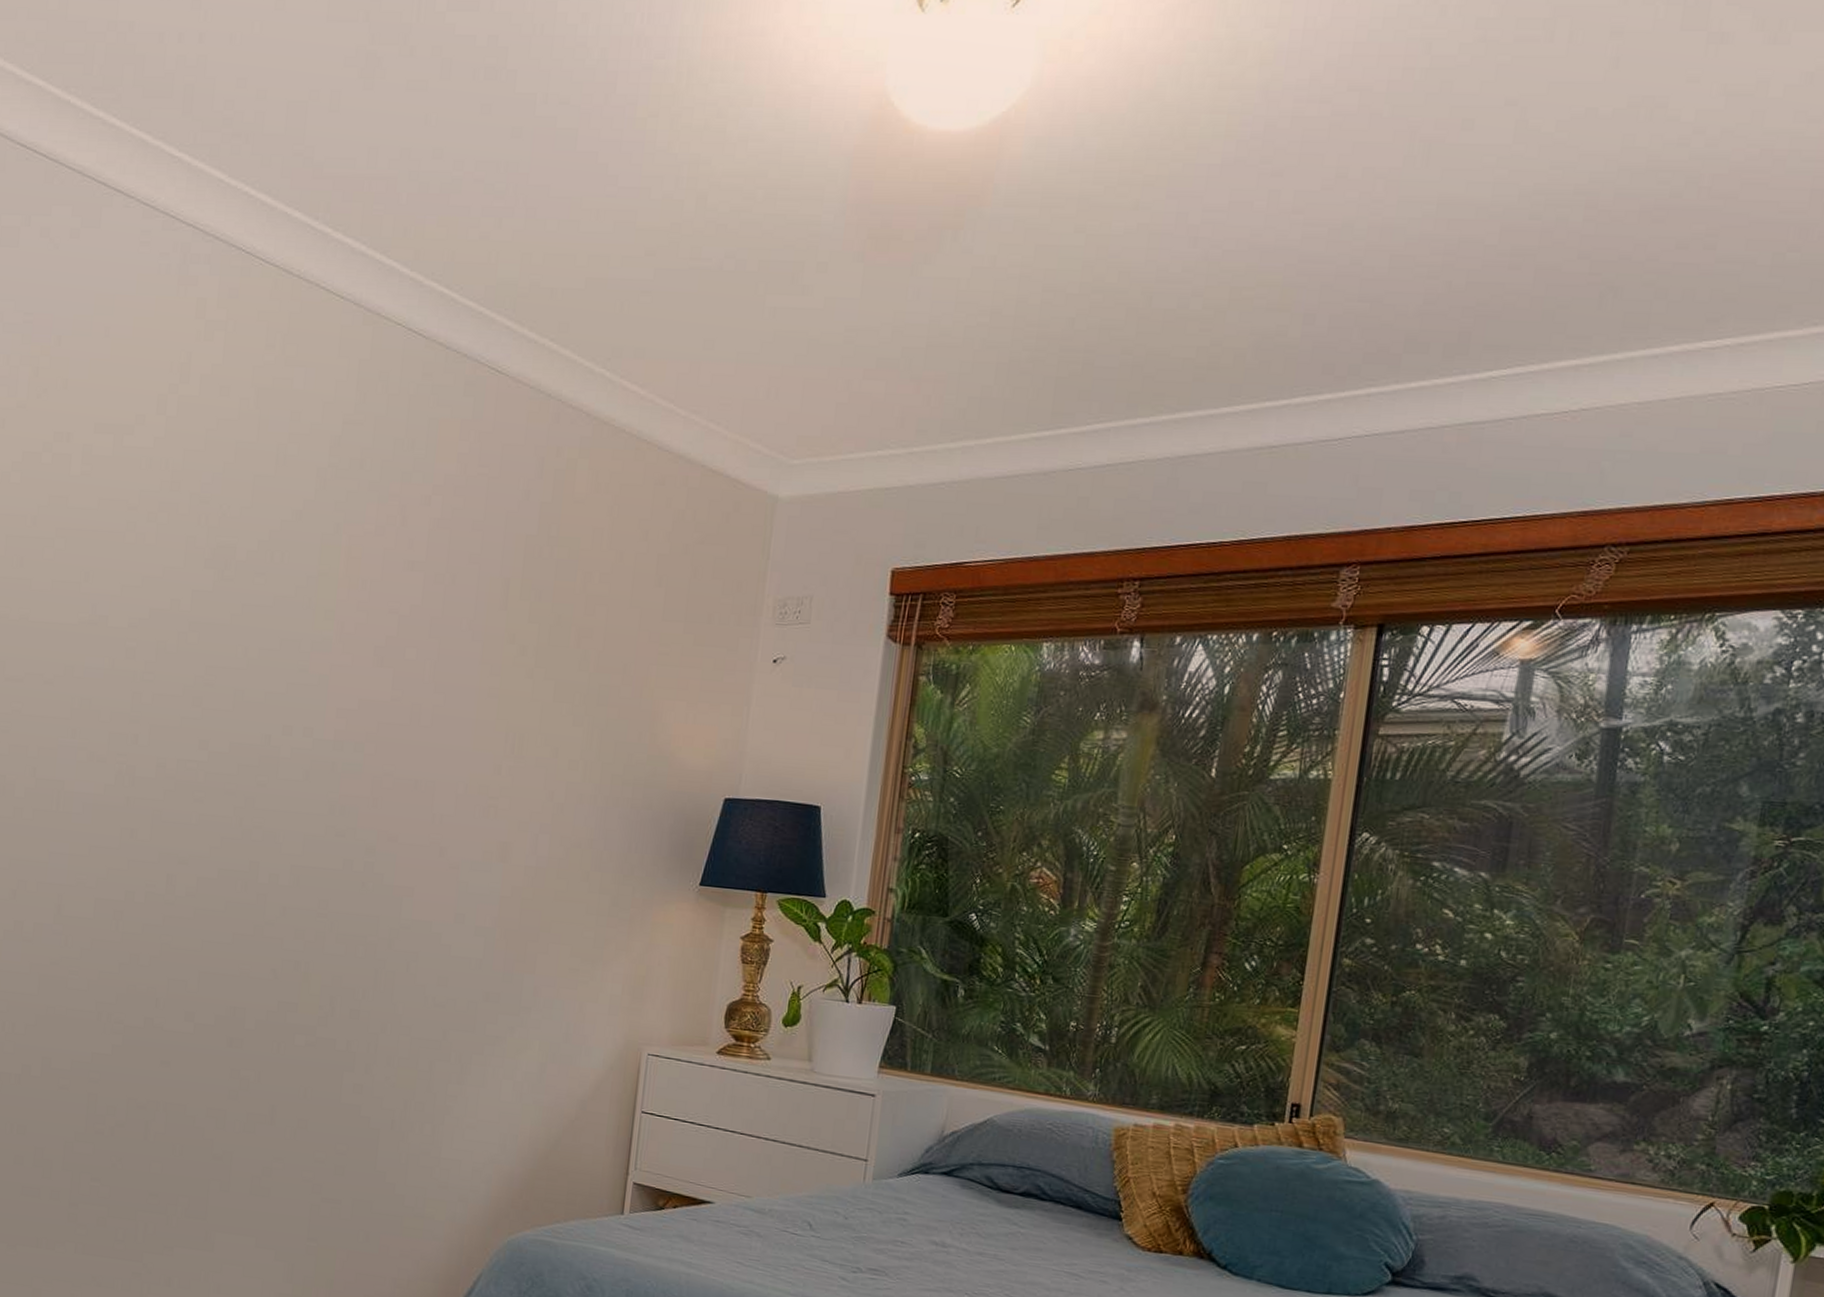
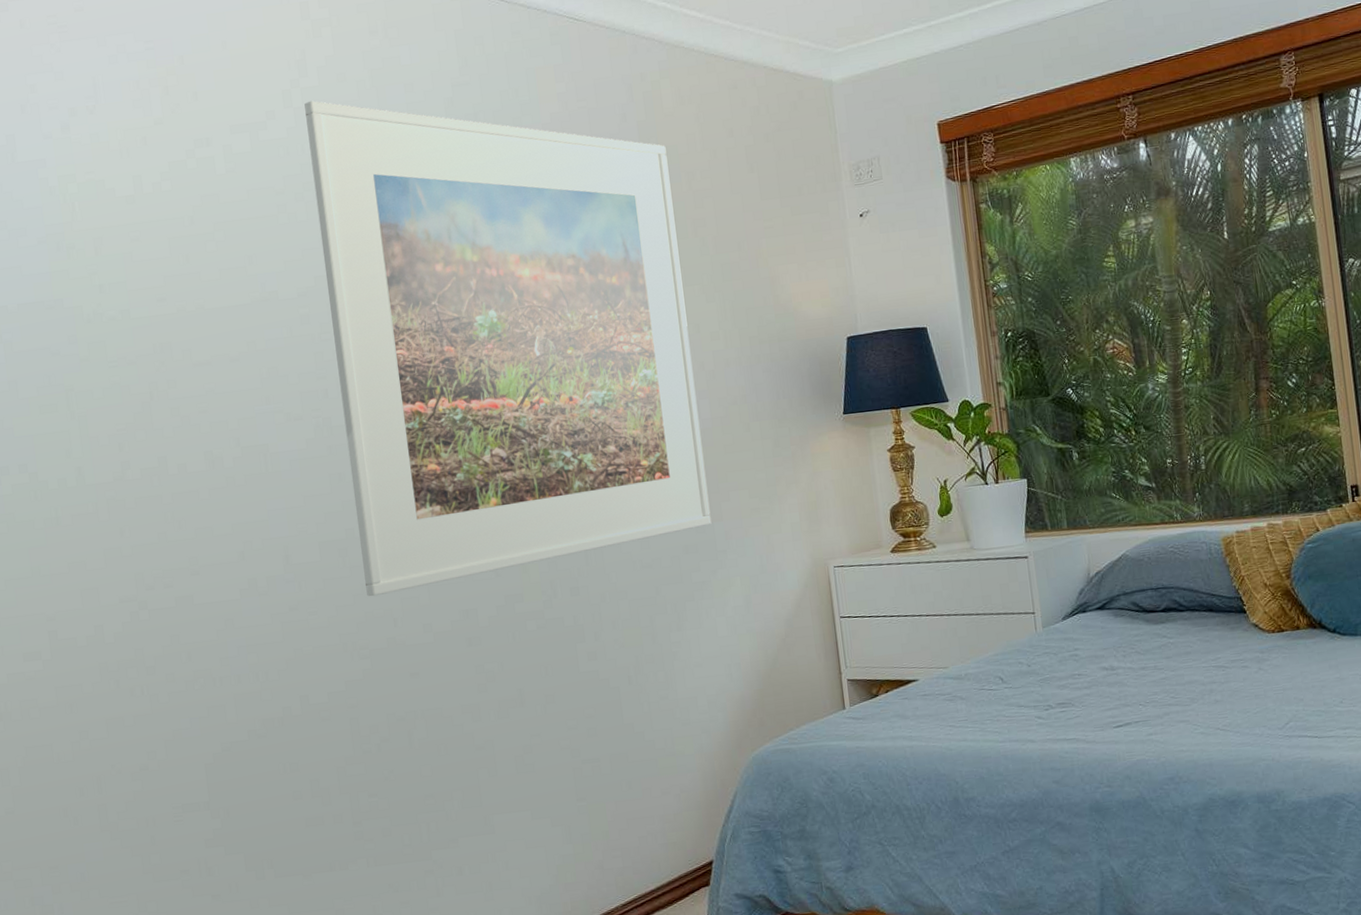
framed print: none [134,411,567,976] -> present [304,100,712,597]

